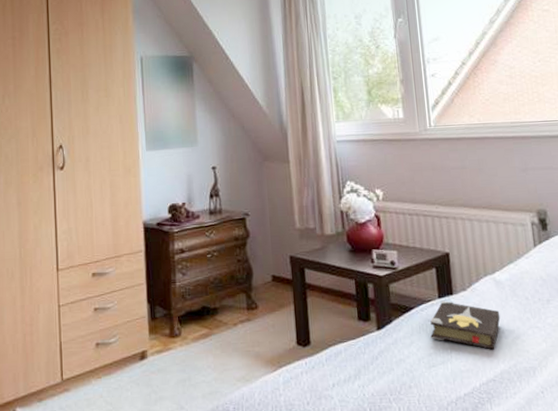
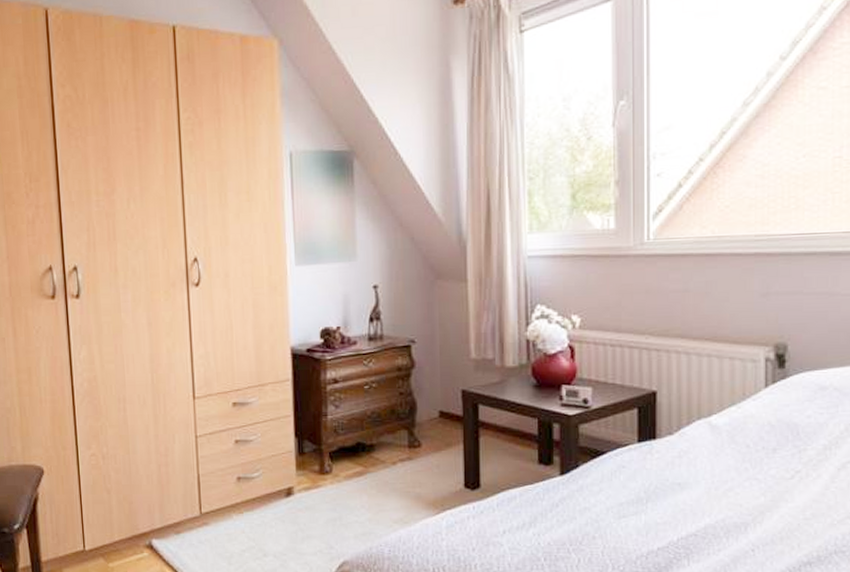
hardback book: present [430,301,501,350] -> none [624,446,712,502]

